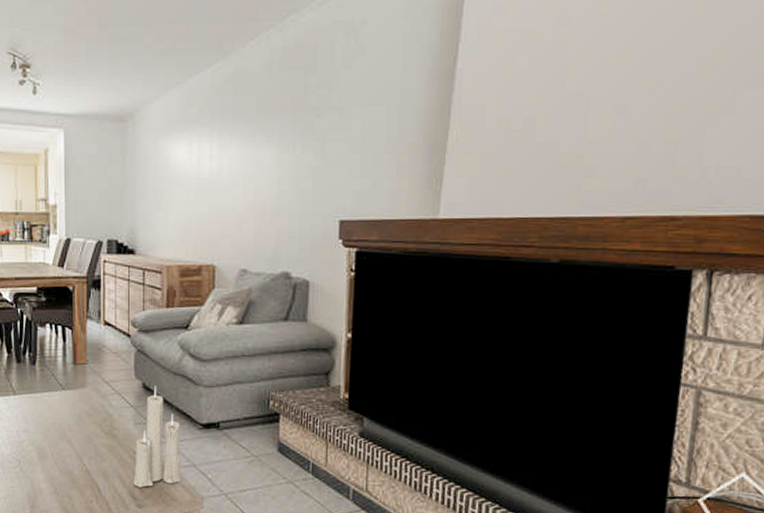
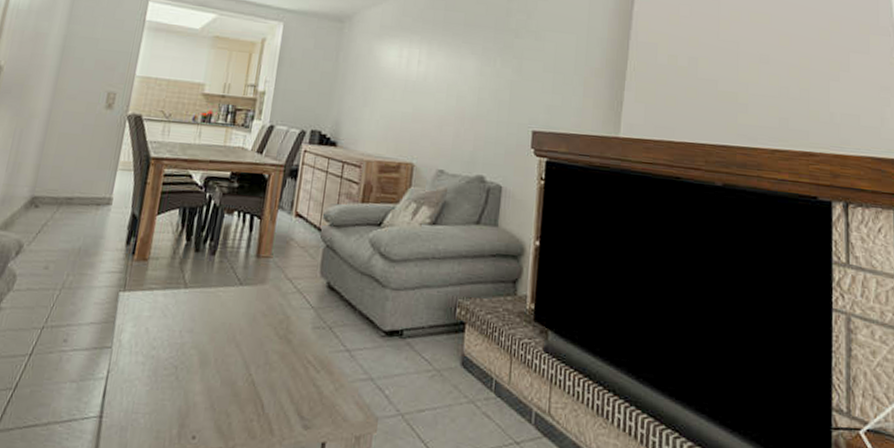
candle: present [133,385,182,488] -> none [302,285,362,404]

